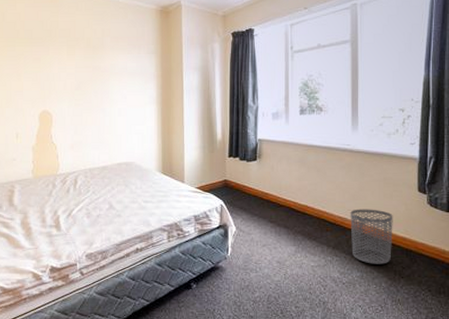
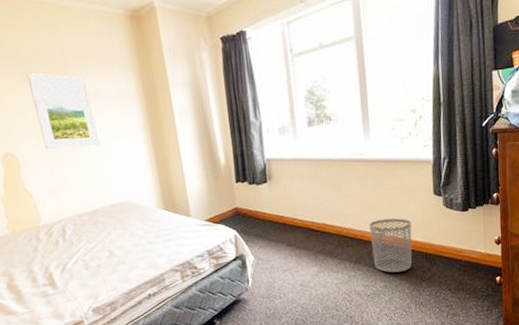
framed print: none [72,49,119,112] -> present [26,73,101,149]

